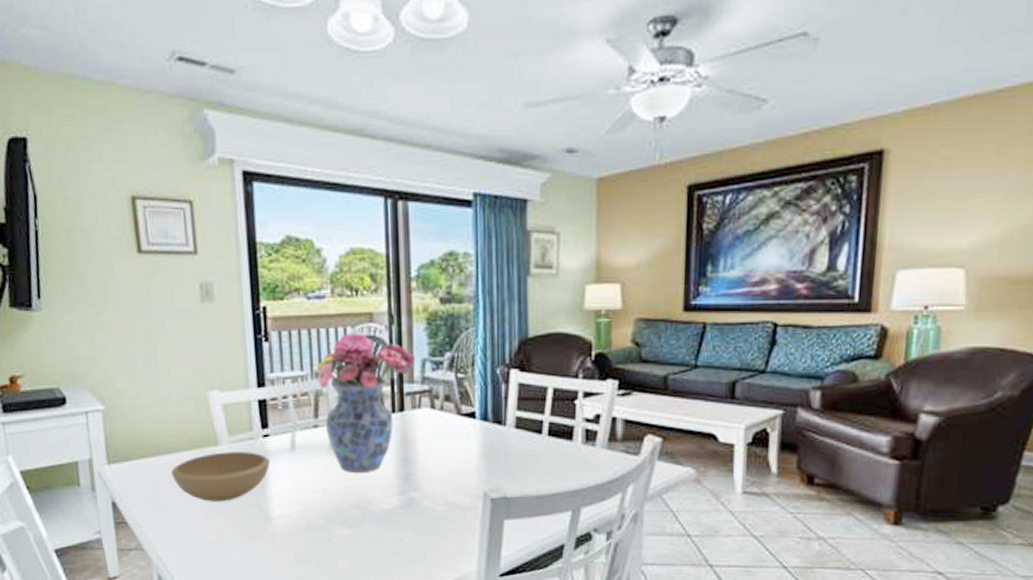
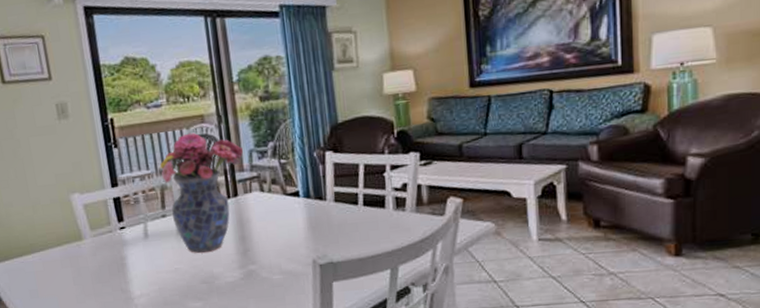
bowl: present [171,452,270,502] -> none [45,243,128,289]

